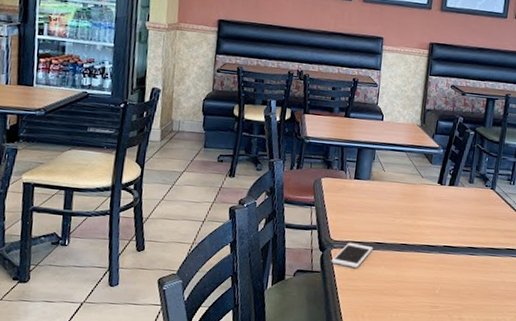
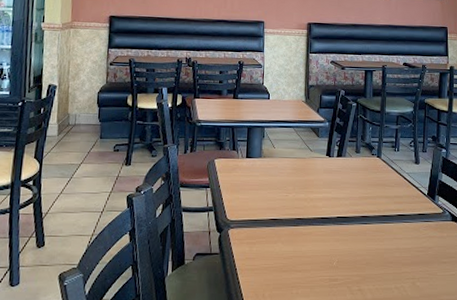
cell phone: present [331,243,374,268] -> none [229,222,270,247]

